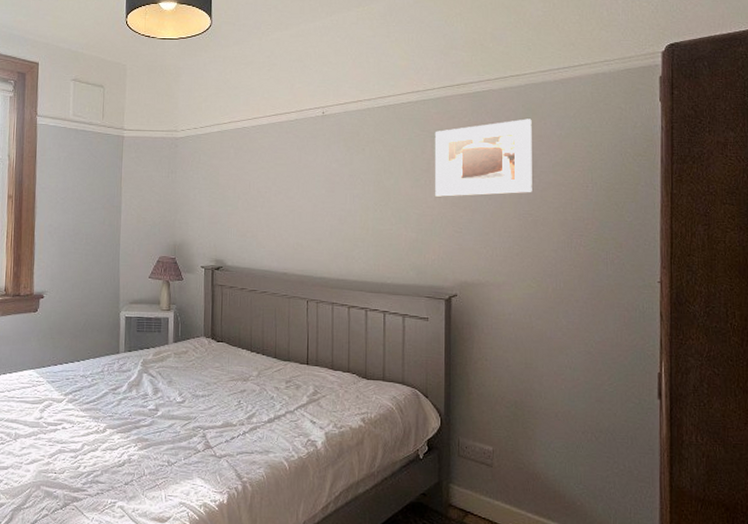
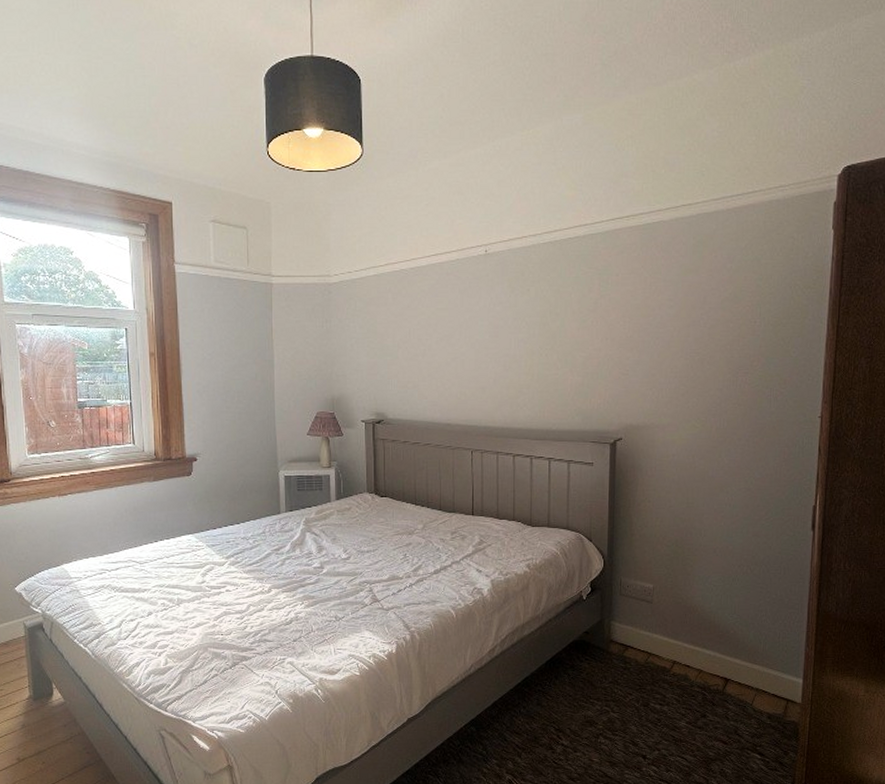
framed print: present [434,119,532,197] -> none [602,252,702,338]

